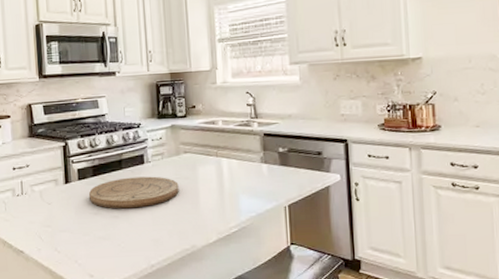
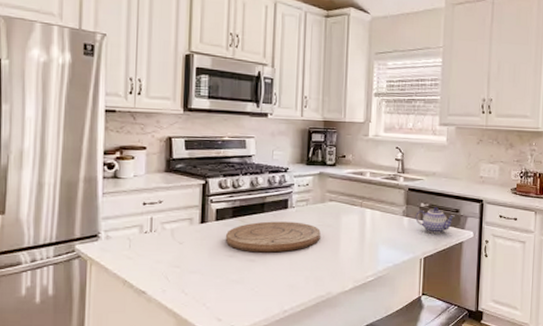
teapot: none [274,151,318,179] -> present [415,207,455,234]

